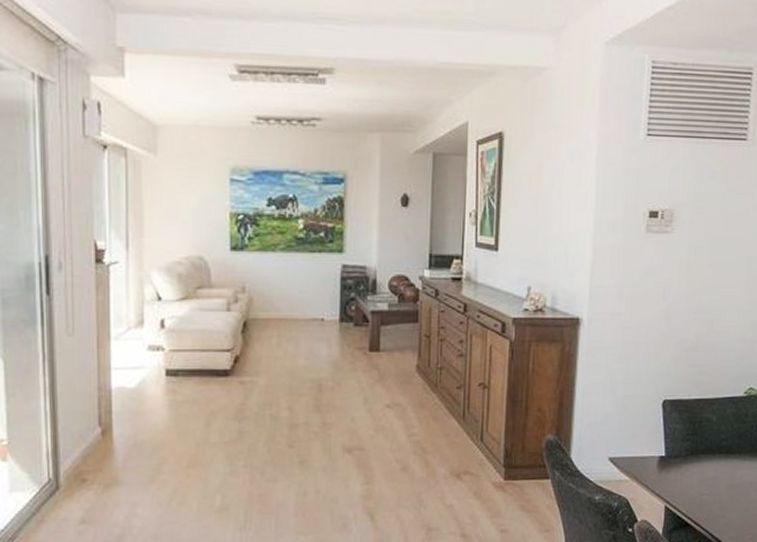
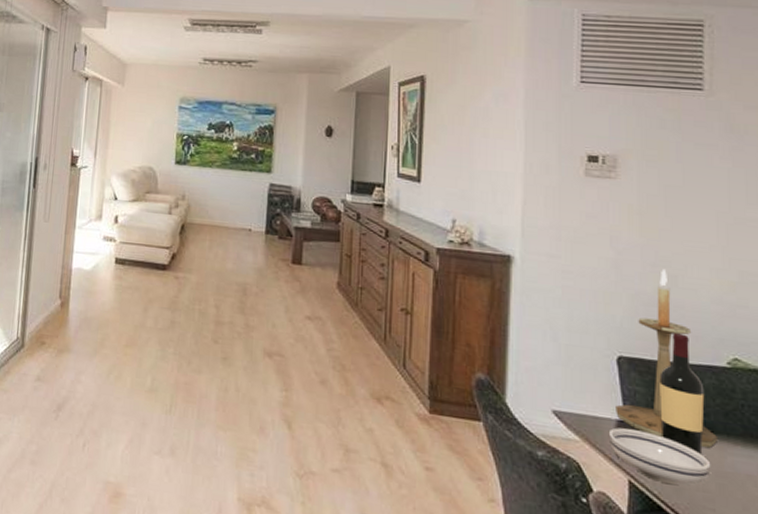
bowl: none [652,462,726,502] -> present [608,427,711,485]
candlestick: none [659,315,733,467] -> present [616,268,719,448]
wine bottle: none [691,372,726,474] -> present [659,333,705,456]

